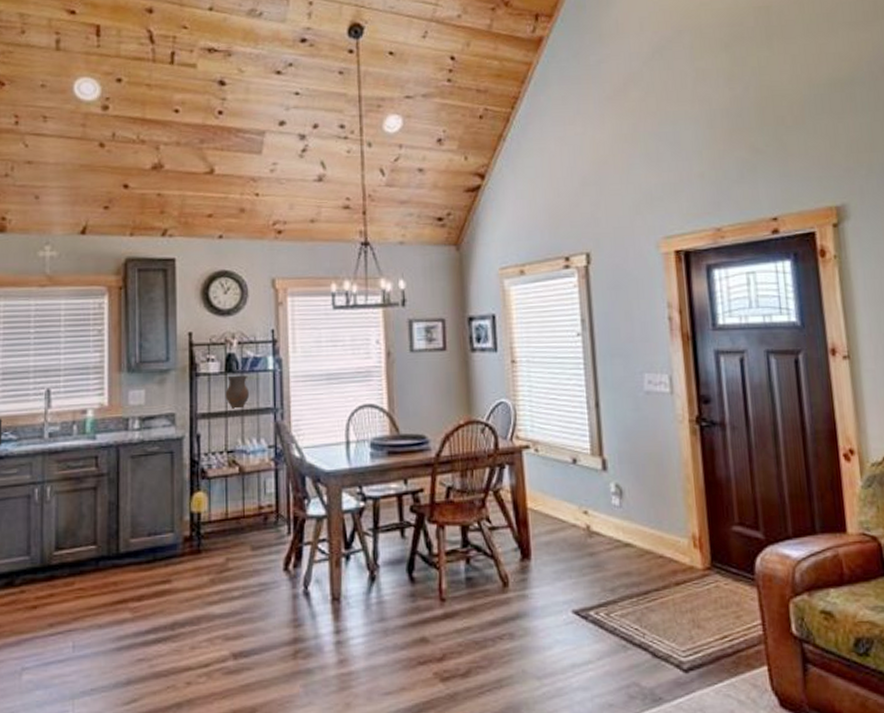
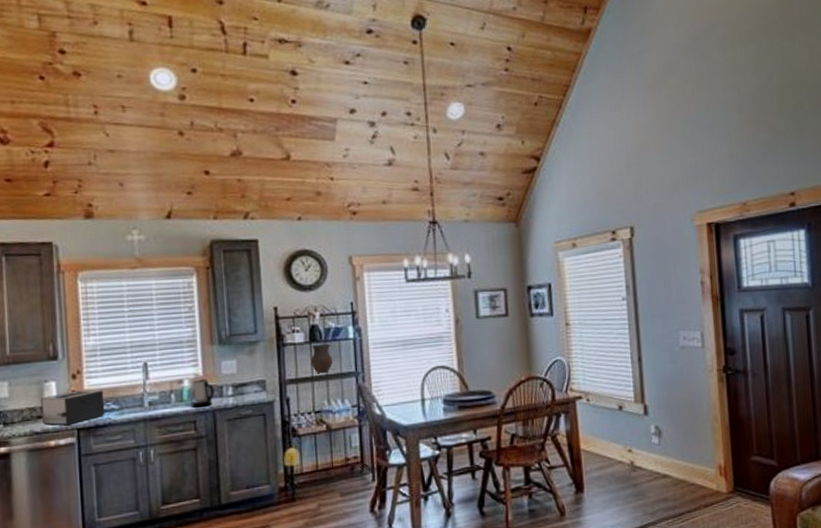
kettle: none [93,409,120,443] -> present [190,379,215,409]

